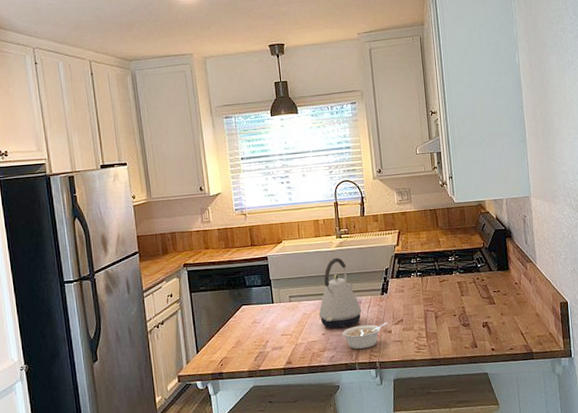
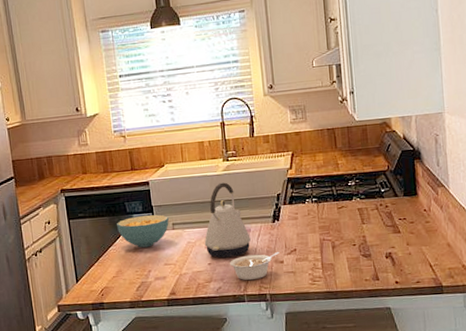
cereal bowl: none [237,288,286,320] -> present [117,214,169,248]

